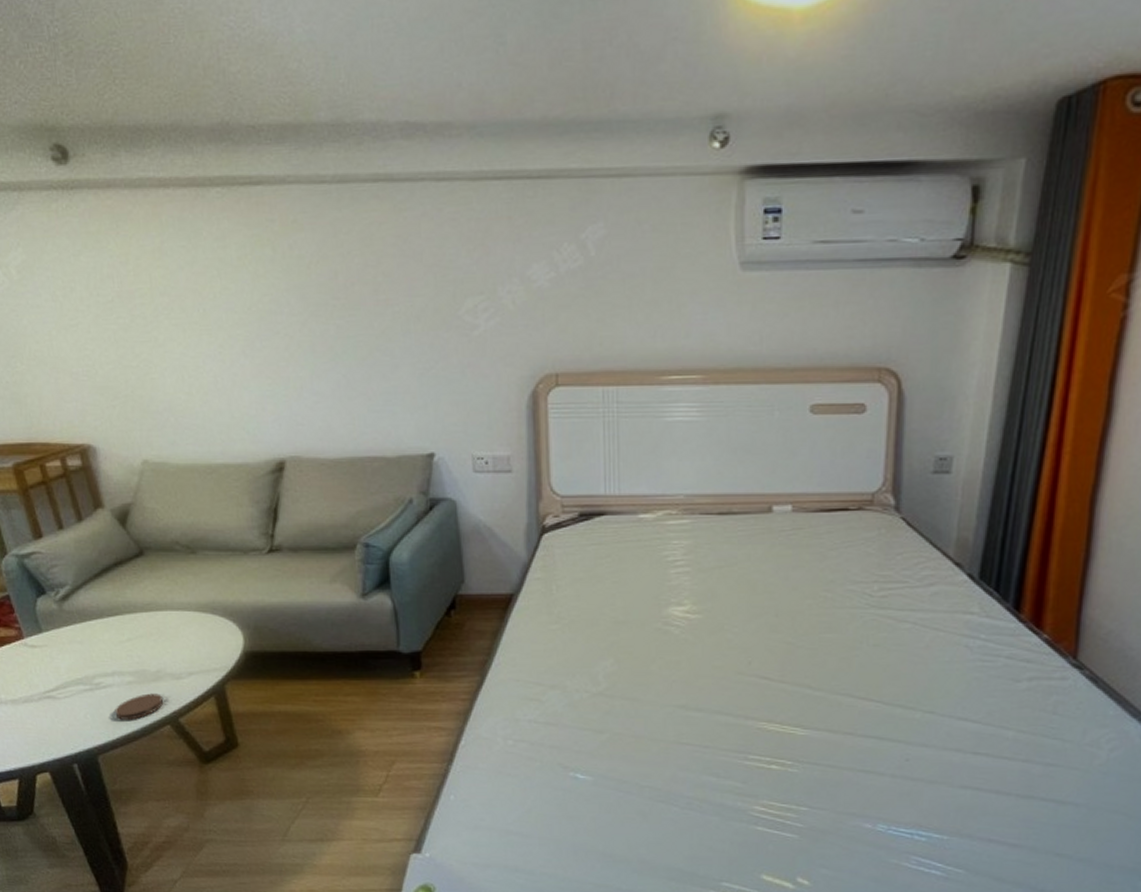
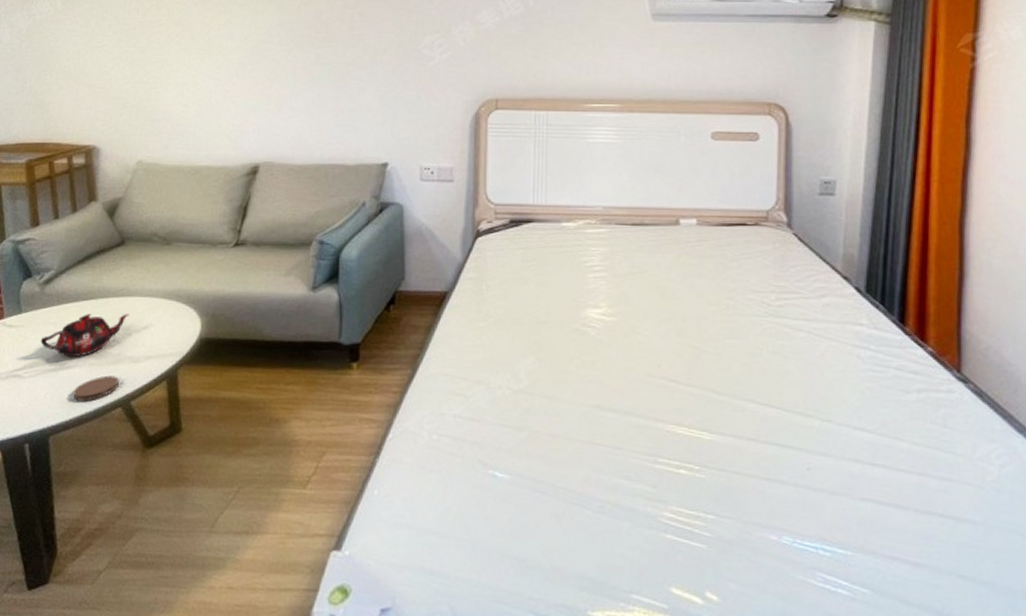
teapot: none [69,629,162,677] -> present [40,313,129,358]

